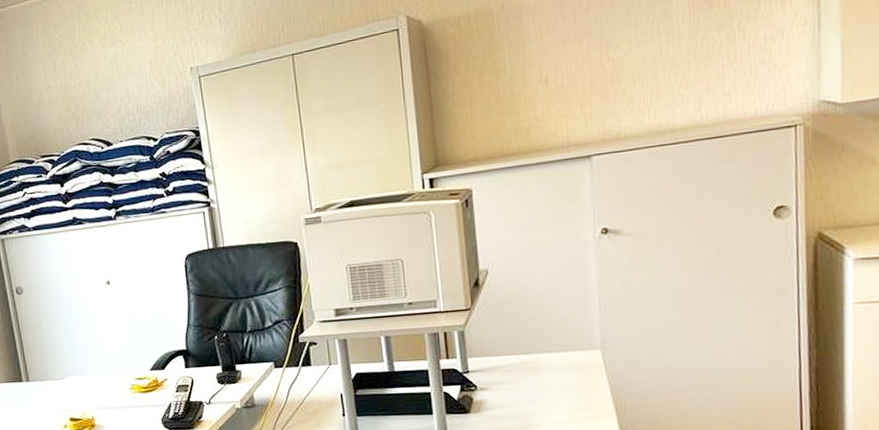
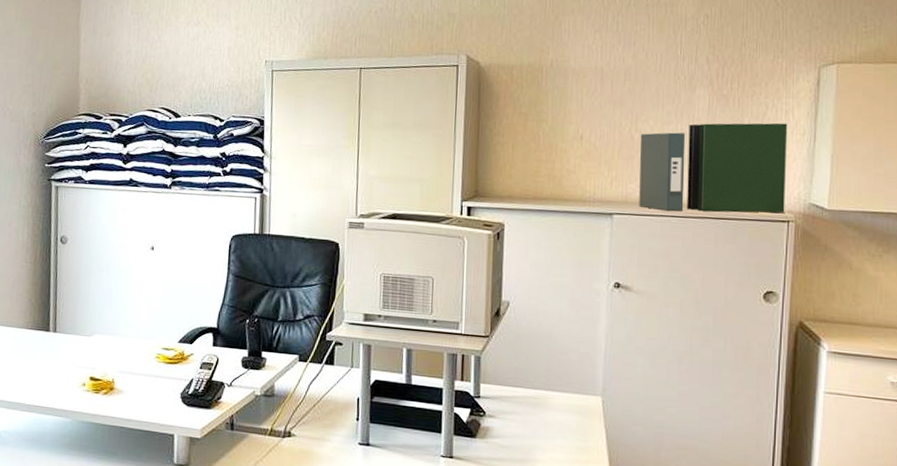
binder: none [612,51,672,144] -> present [639,132,686,212]
binder: none [668,15,791,136] -> present [686,122,788,213]

